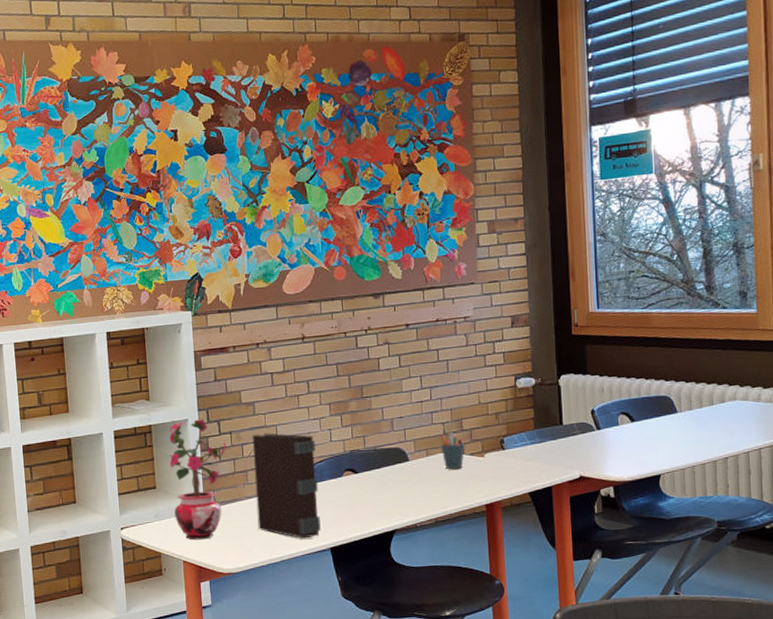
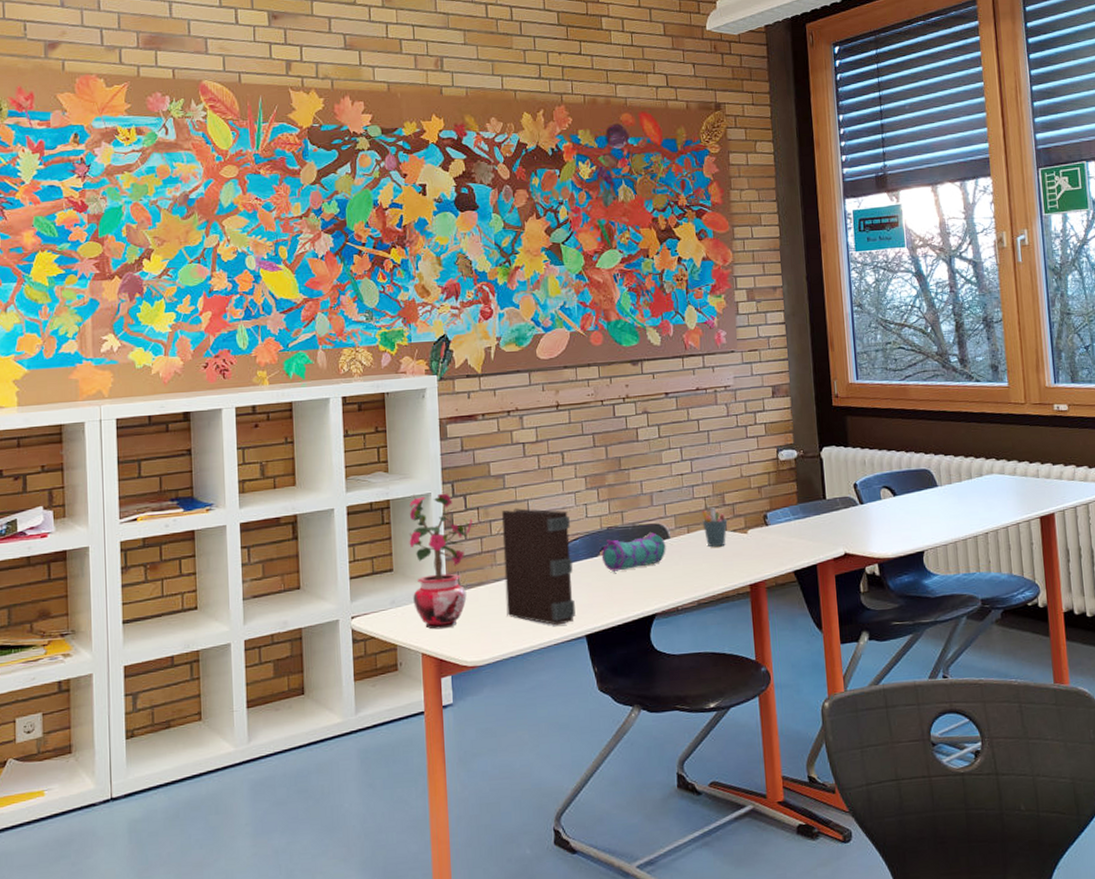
pencil case: none [344,454,406,491] -> present [601,531,666,572]

